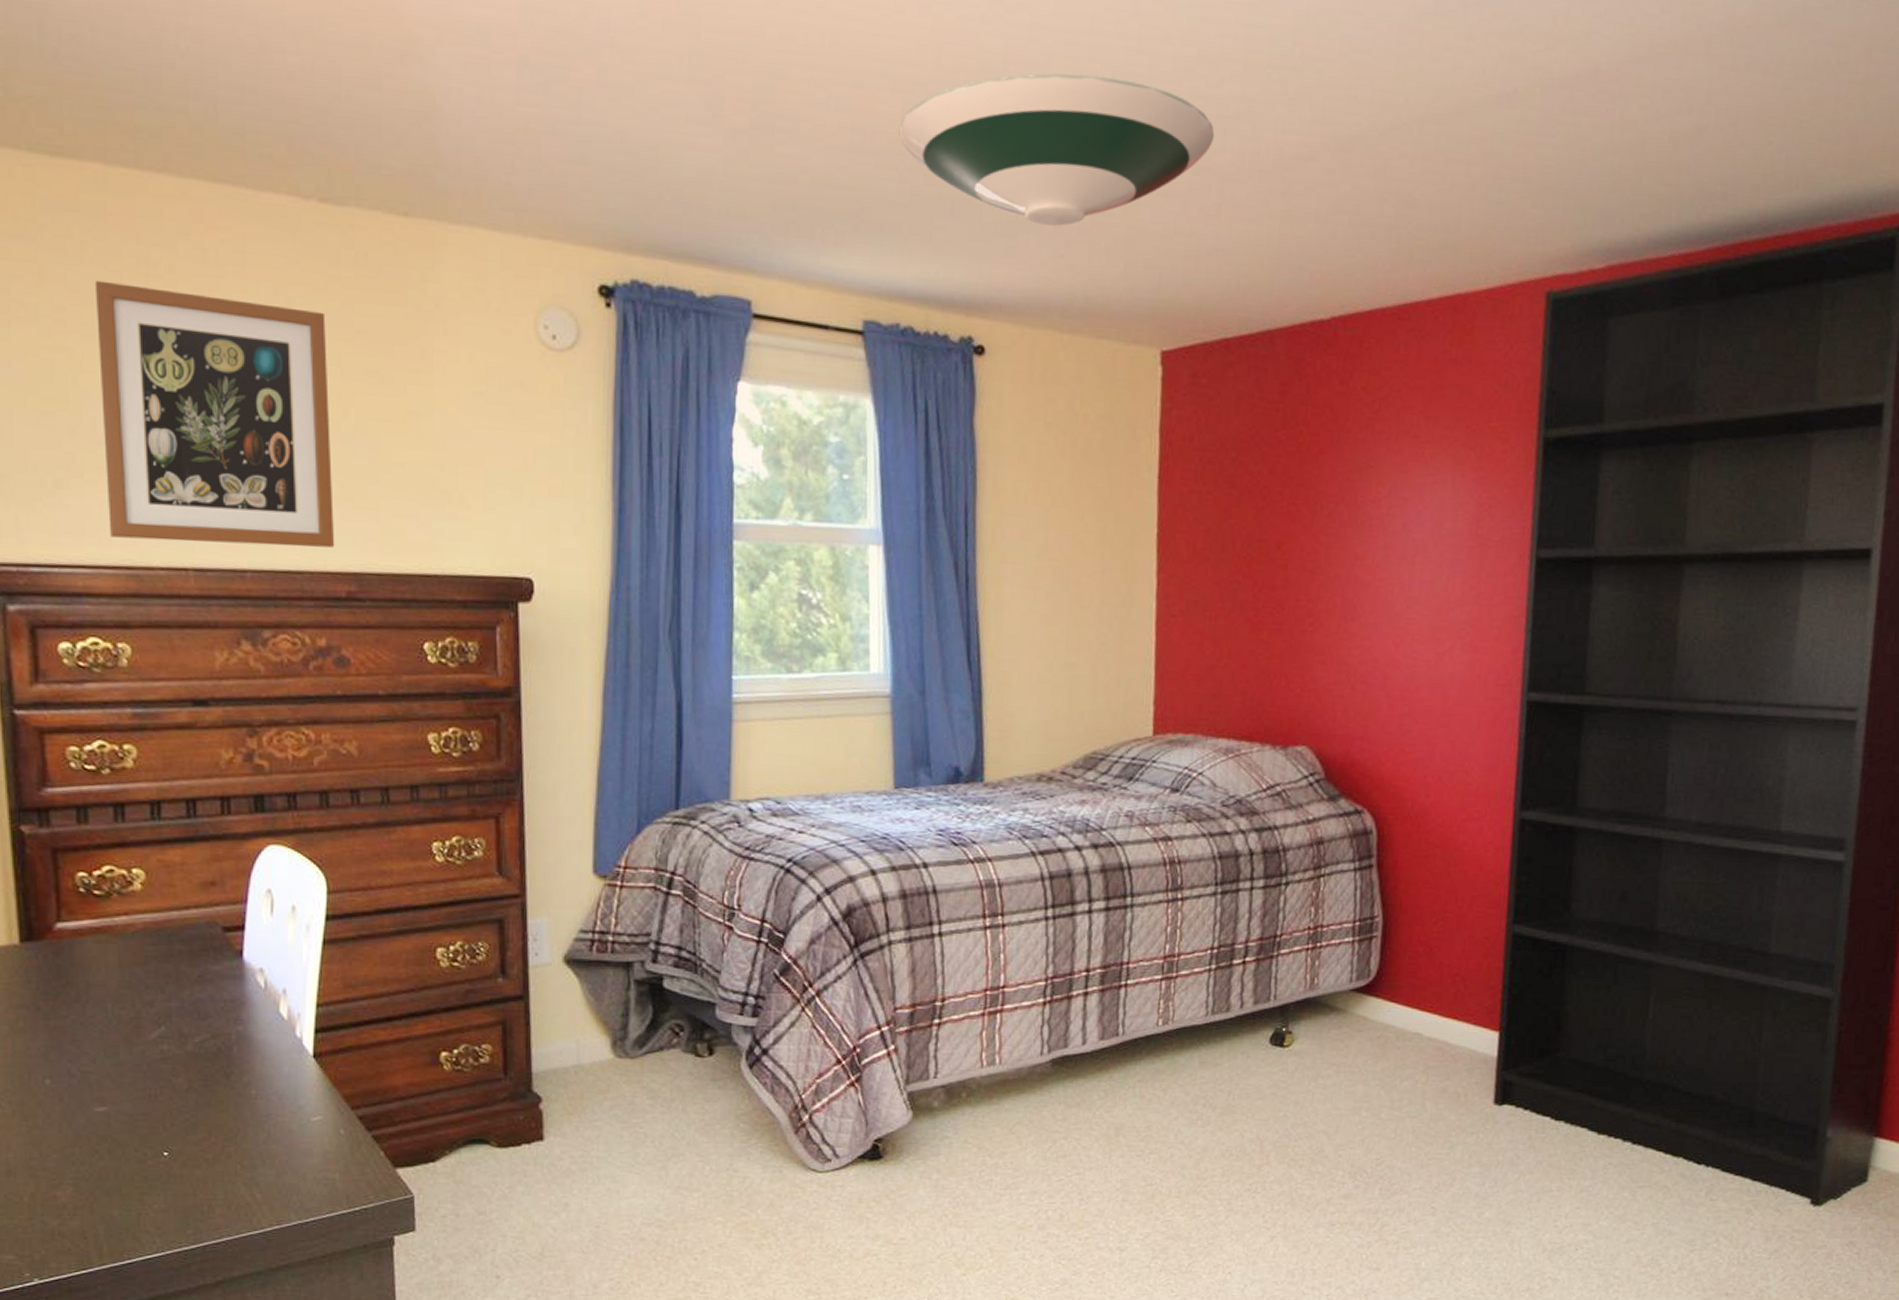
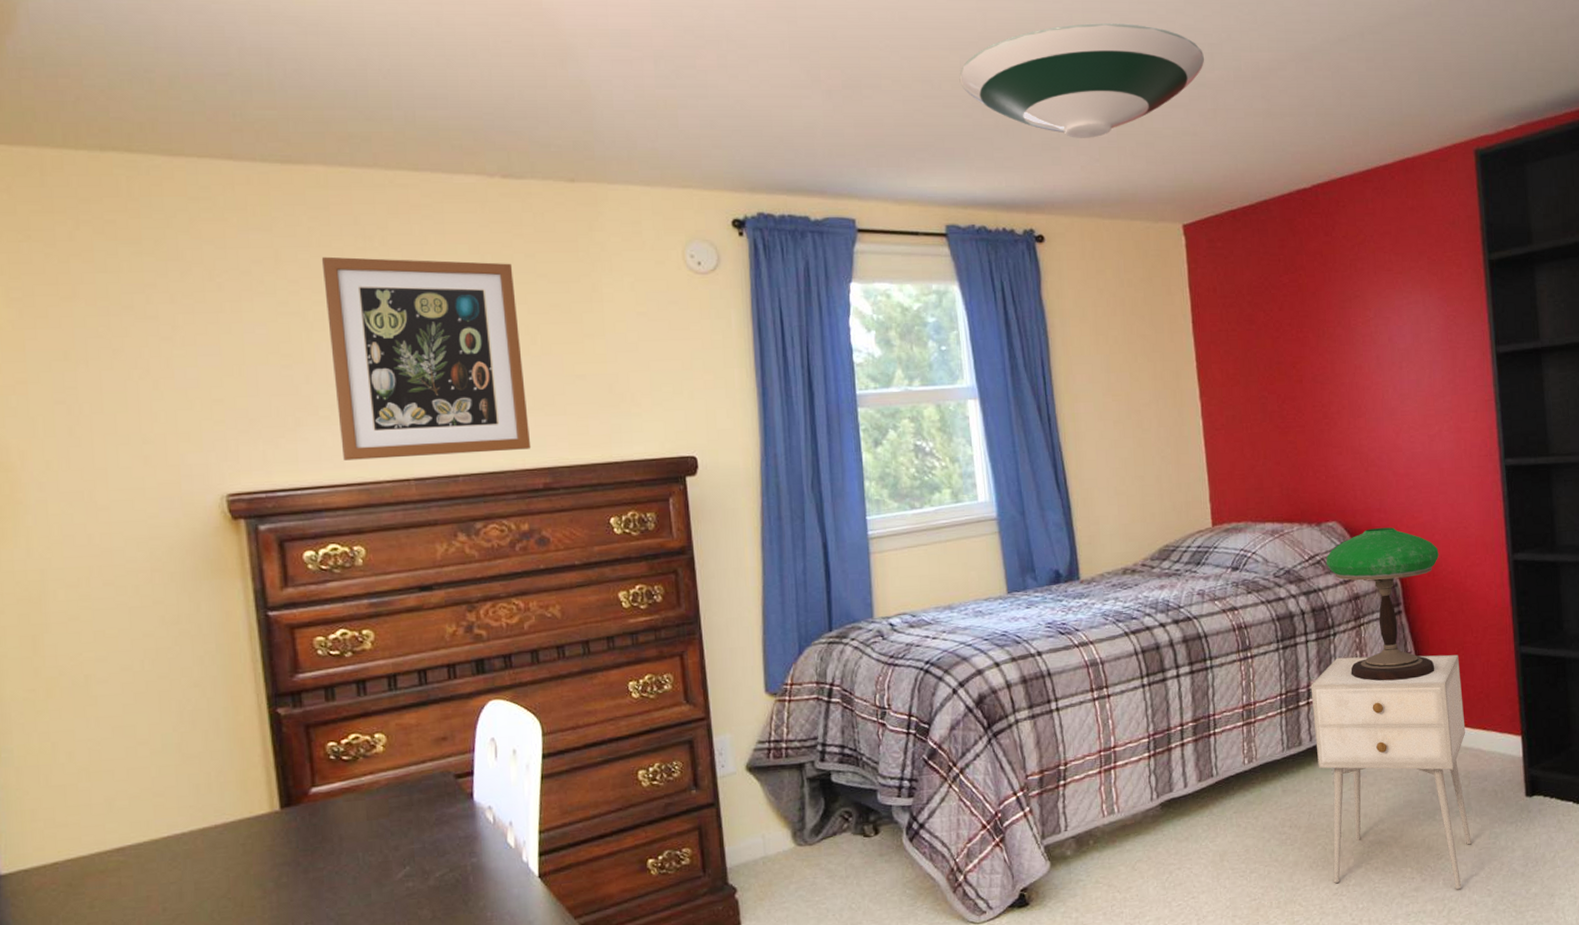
nightstand: none [1246,912,1436,1202] -> present [1310,654,1471,889]
table lamp: none [1288,760,1429,948] -> present [1326,527,1439,681]

